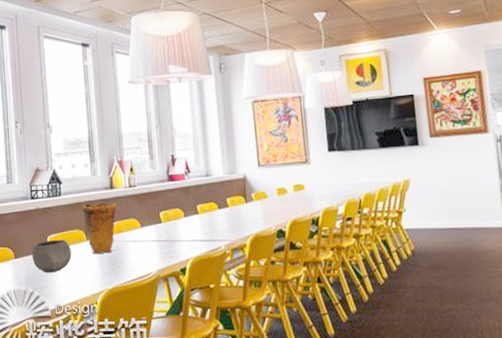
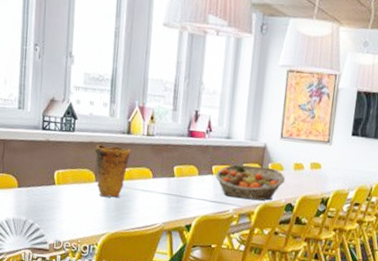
bowl: present [32,239,72,273] -> none [36,175,78,208]
fruit basket: none [201,197,272,234] -> present [215,164,286,201]

